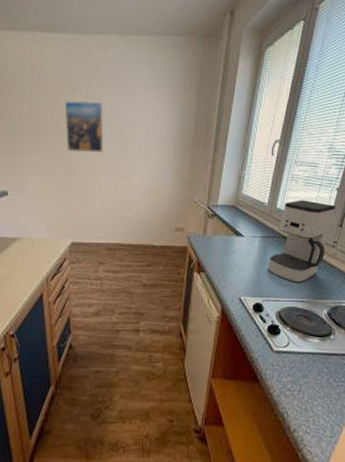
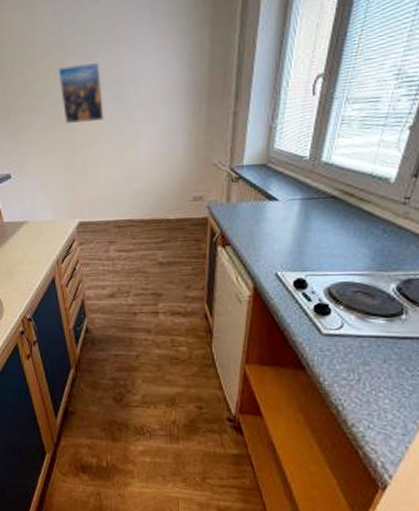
coffee maker: present [267,200,337,283] -> none [311,147,409,252]

